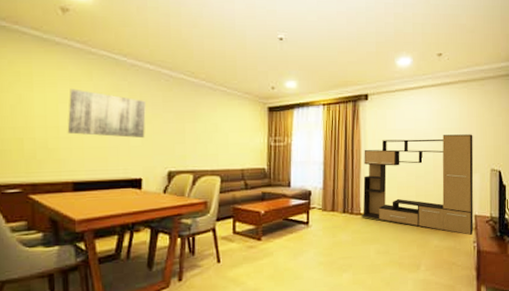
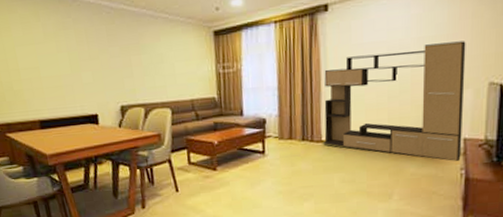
wall art: present [67,89,146,138] -> none [22,31,95,76]

